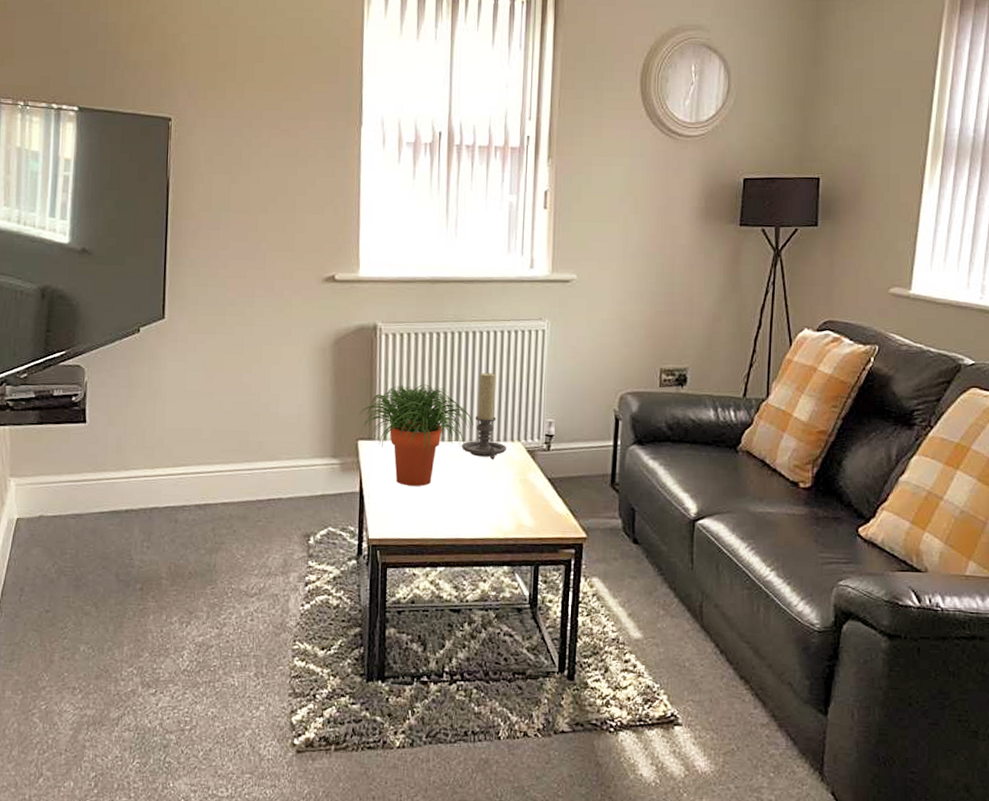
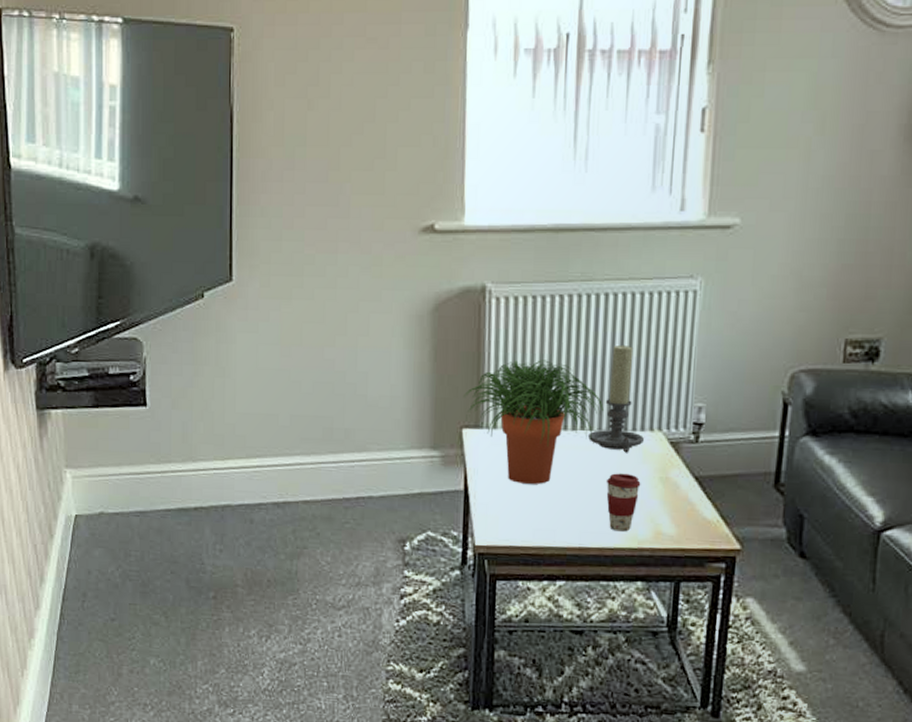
coffee cup: none [477,476,505,525] -> present [606,473,641,532]

